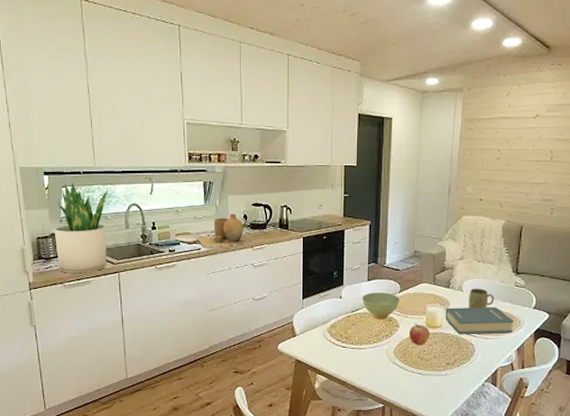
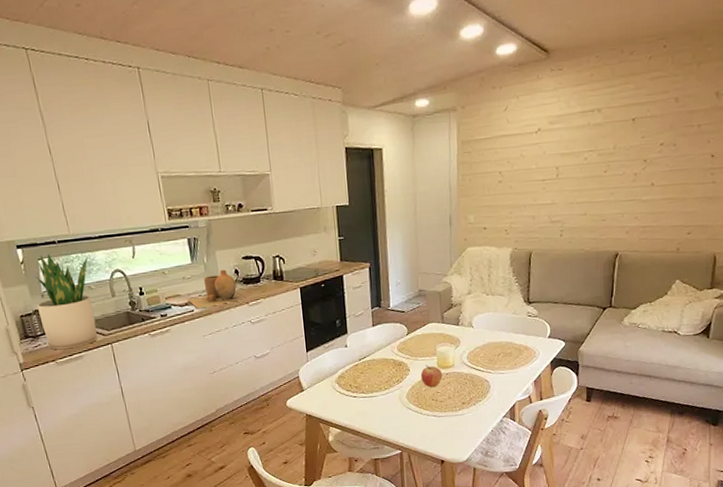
bowl: present [362,292,400,319] -> none [368,336,408,365]
hardback book: present [445,307,514,334] -> none [456,340,529,372]
mug: present [468,288,495,309] -> none [480,322,507,345]

